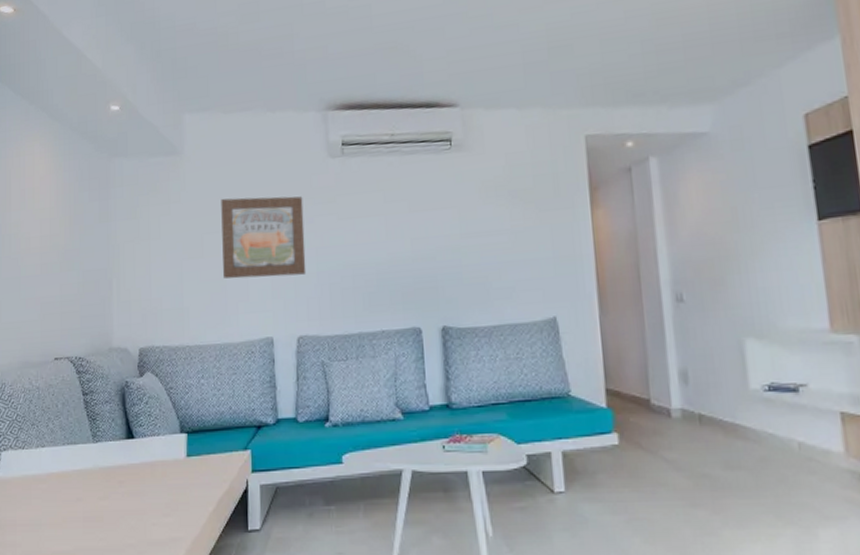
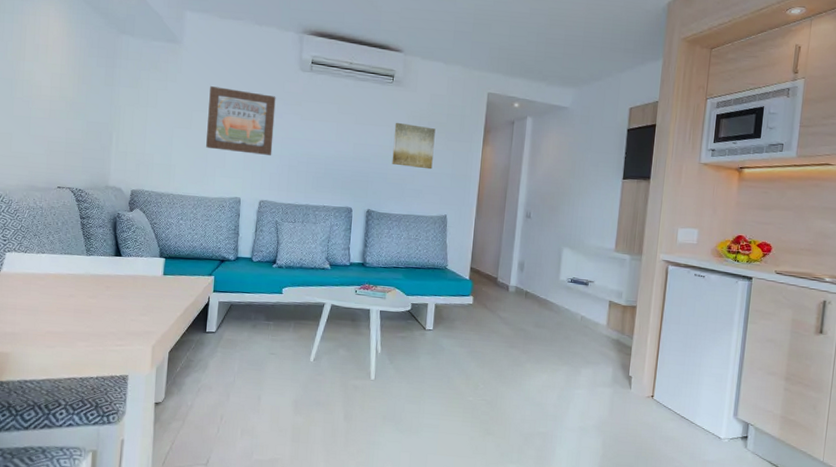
wall art: none [462,198,524,259] -> present [392,122,436,170]

